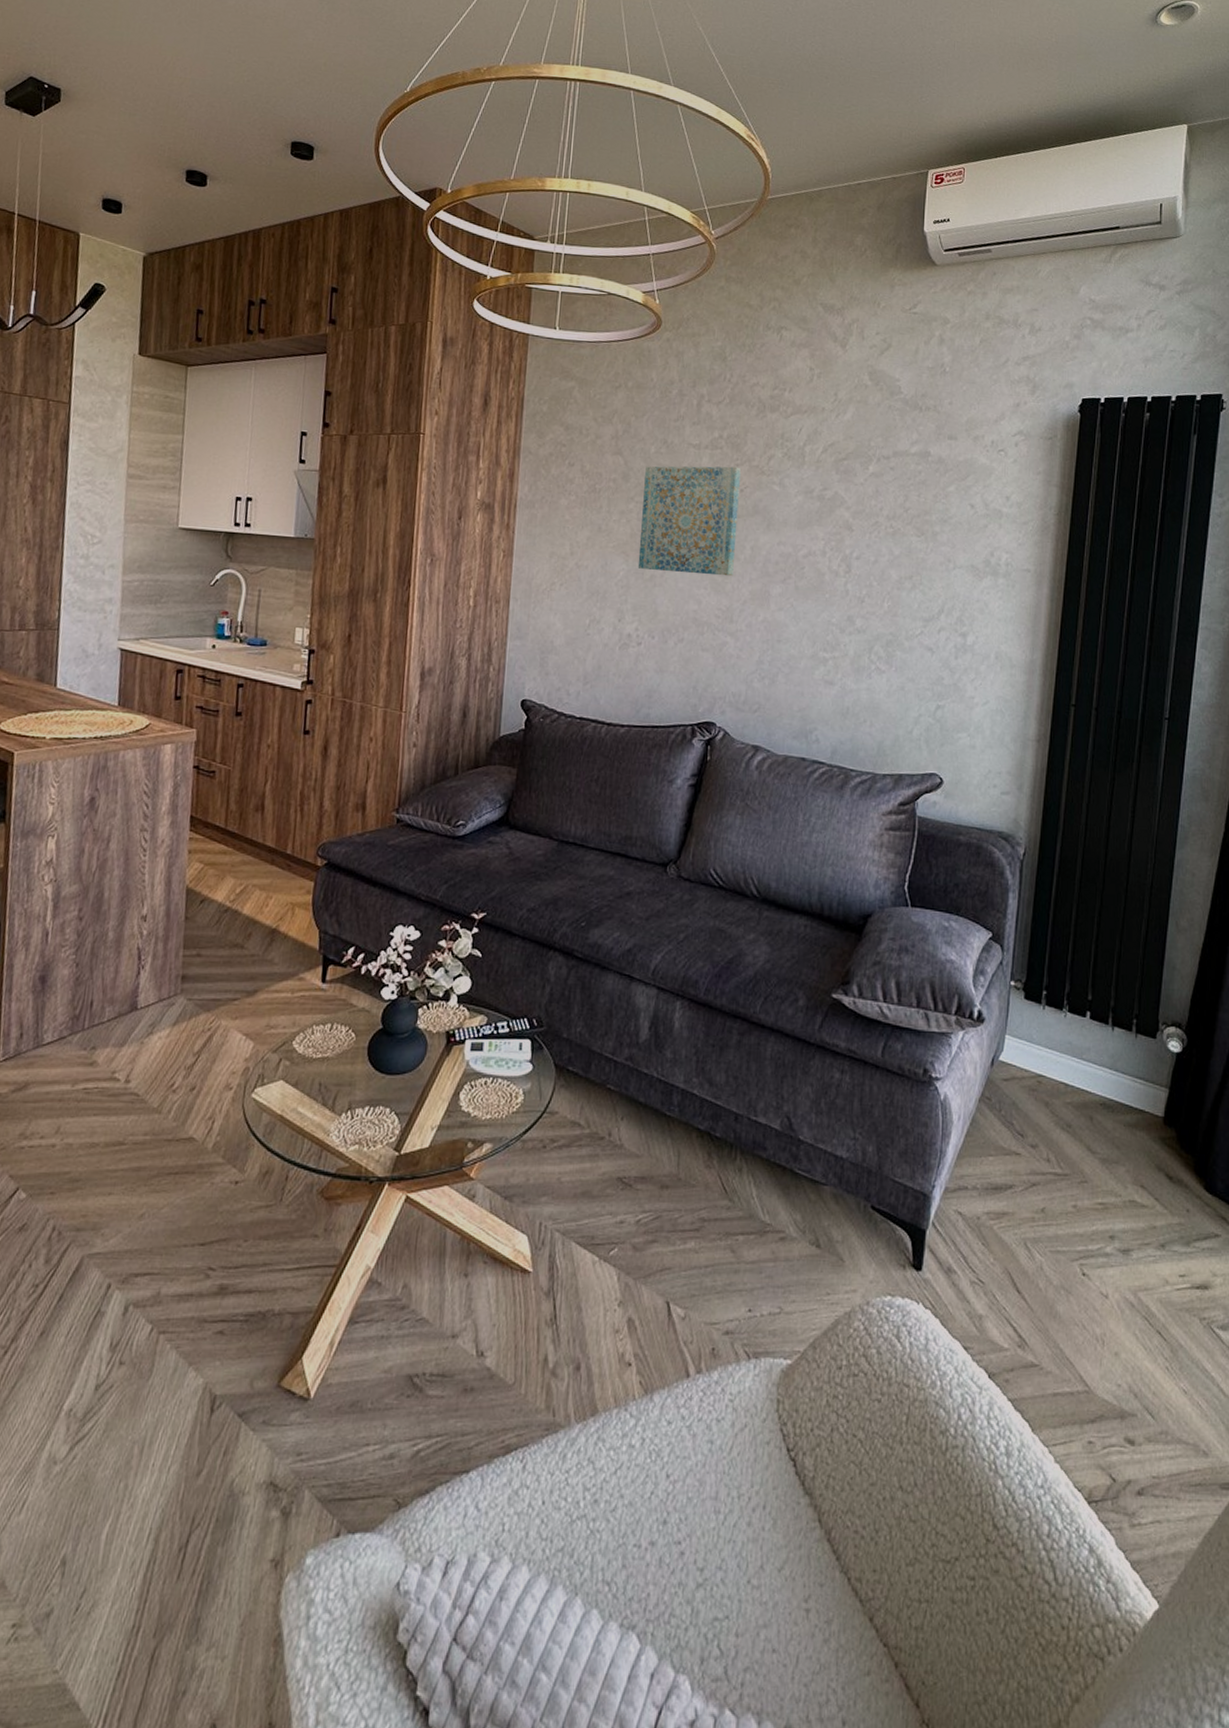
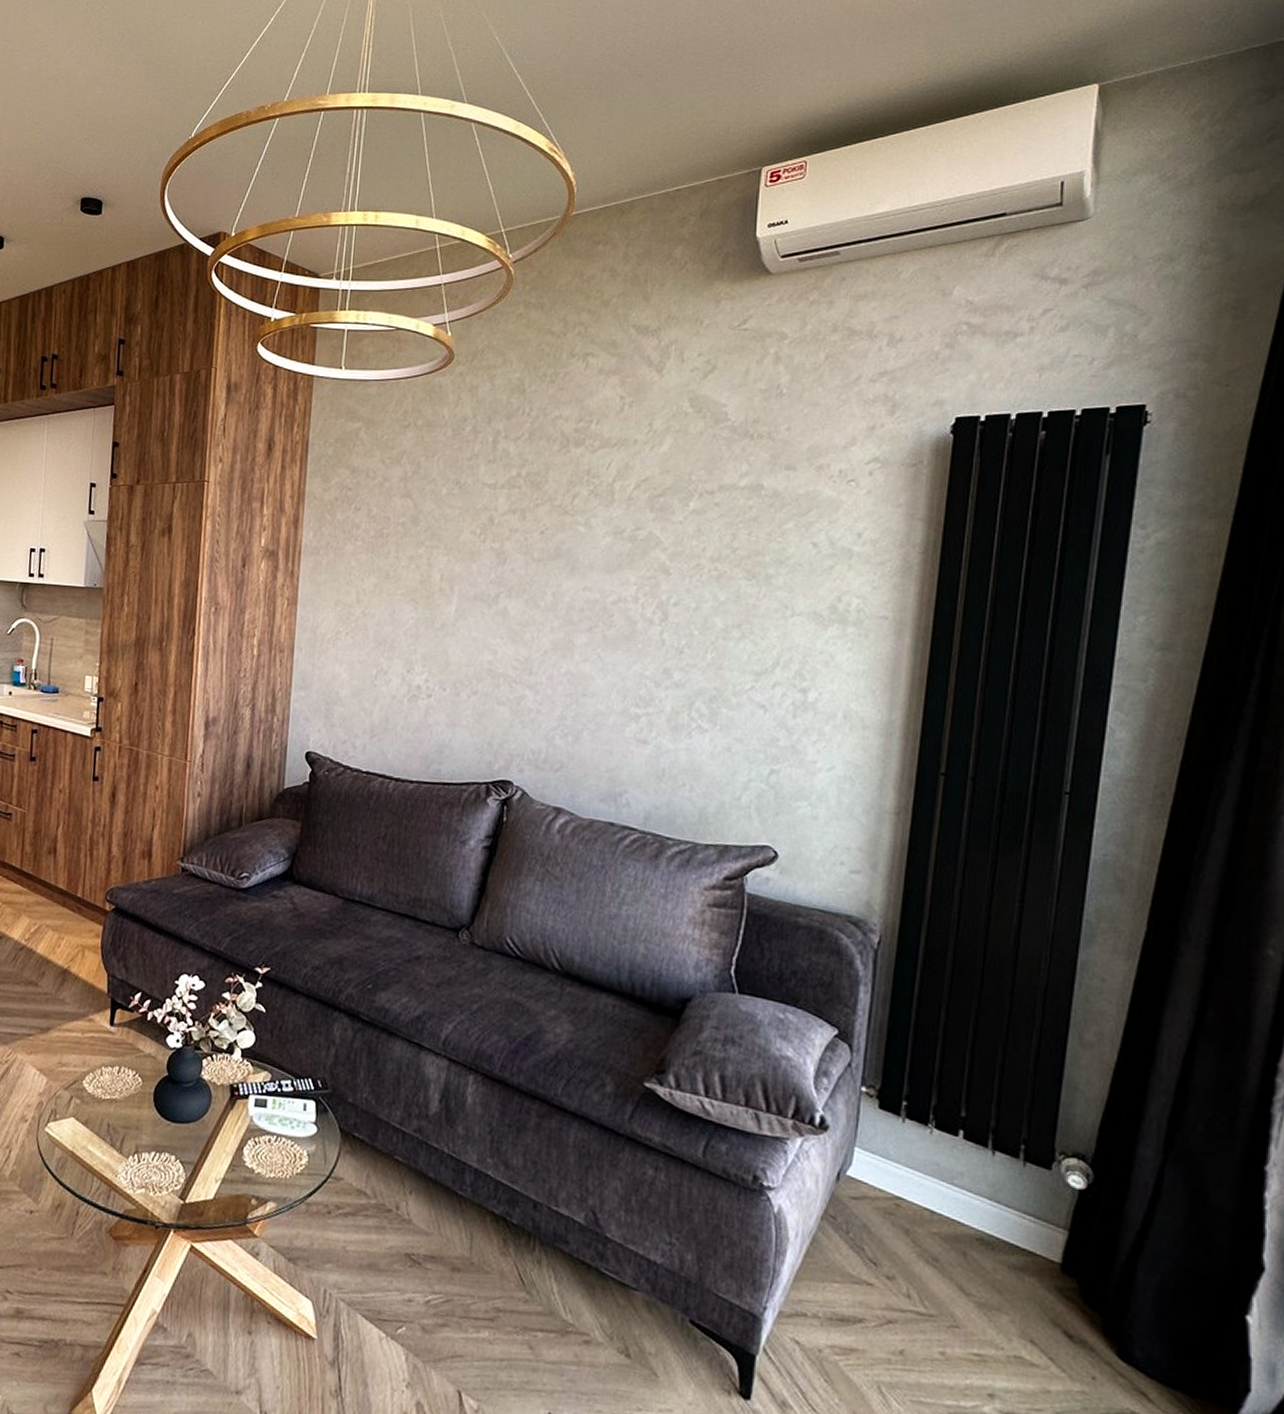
wall art: present [637,466,742,577] -> none [427,506,542,625]

